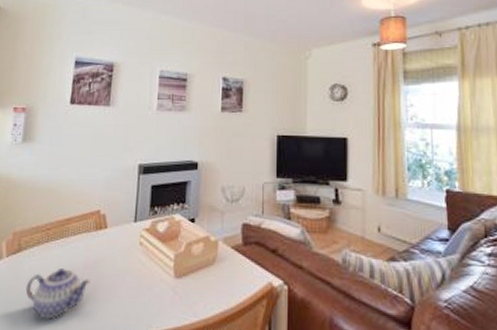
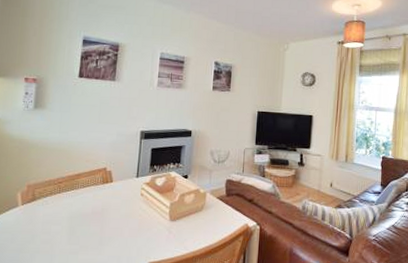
teapot: present [25,268,90,320] -> none [40,214,98,254]

